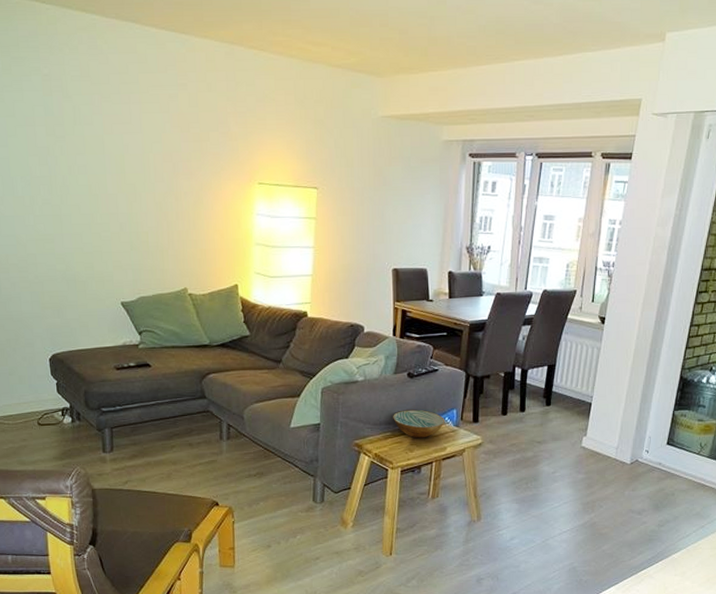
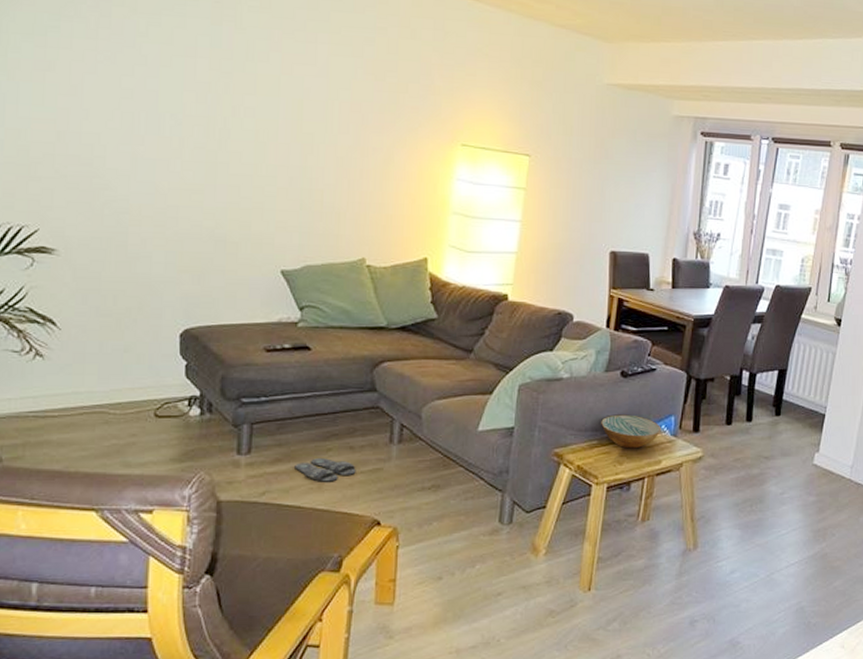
slippers: none [148,453,196,473] -> present [295,457,356,482]

